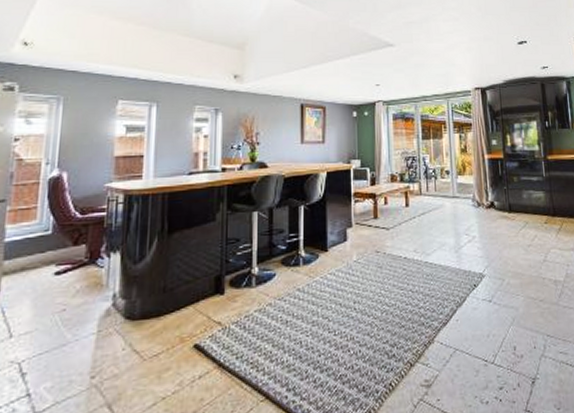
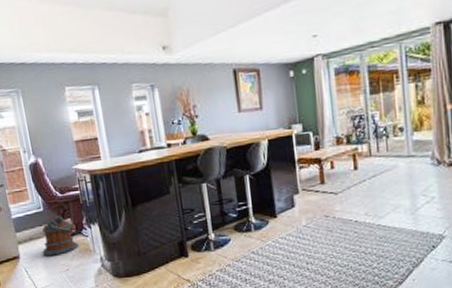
bucket: none [33,241,90,292] -> present [42,216,79,257]

